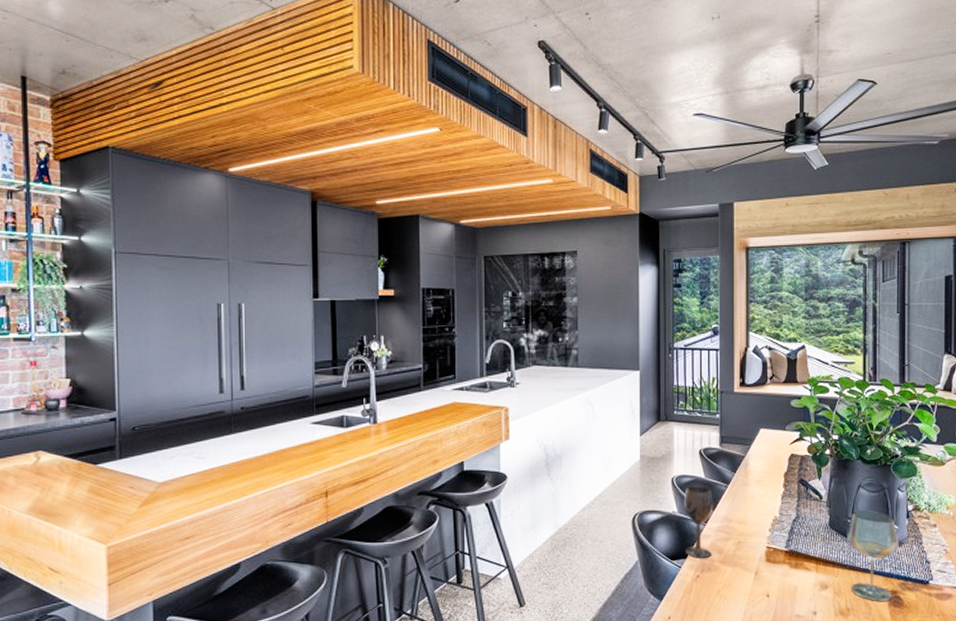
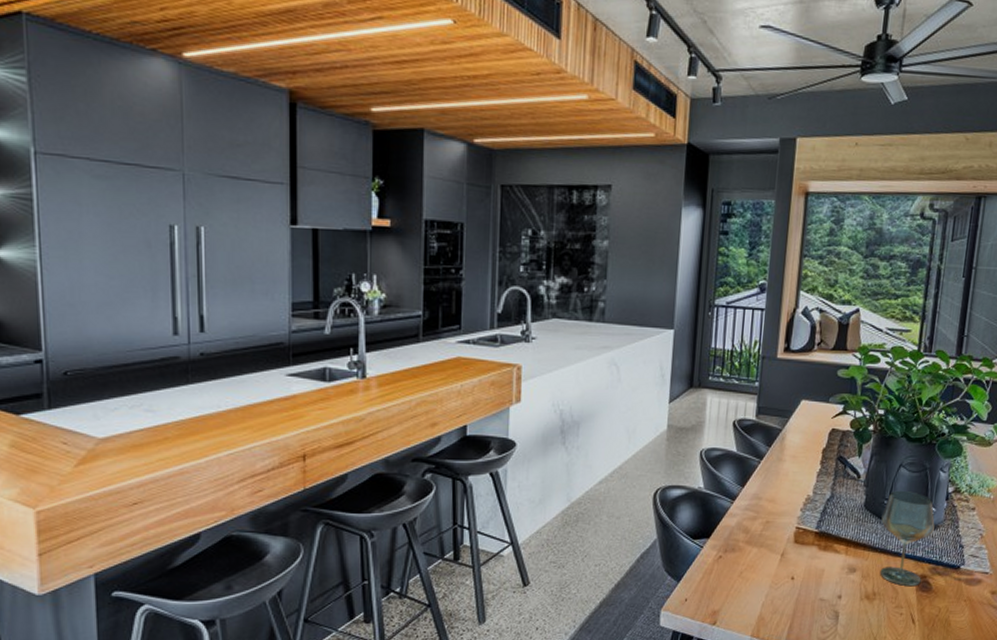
wine glass: present [684,485,714,558] -> none [708,459,744,538]

